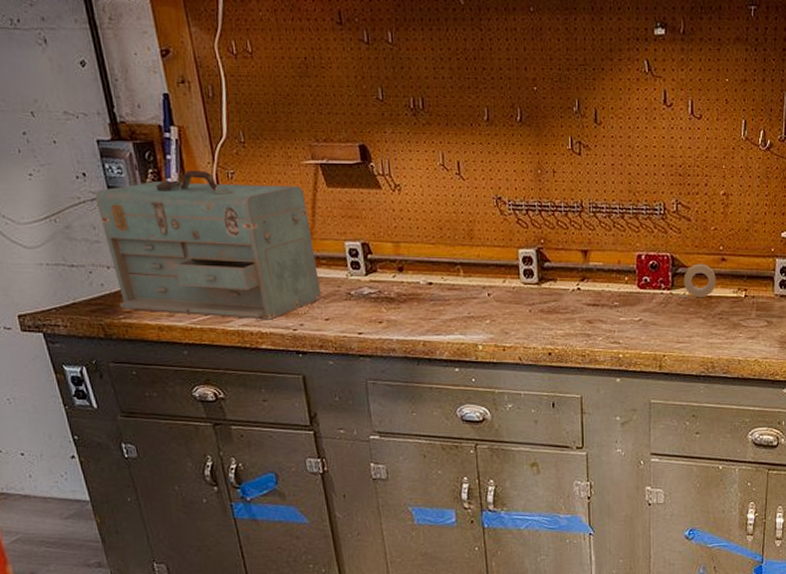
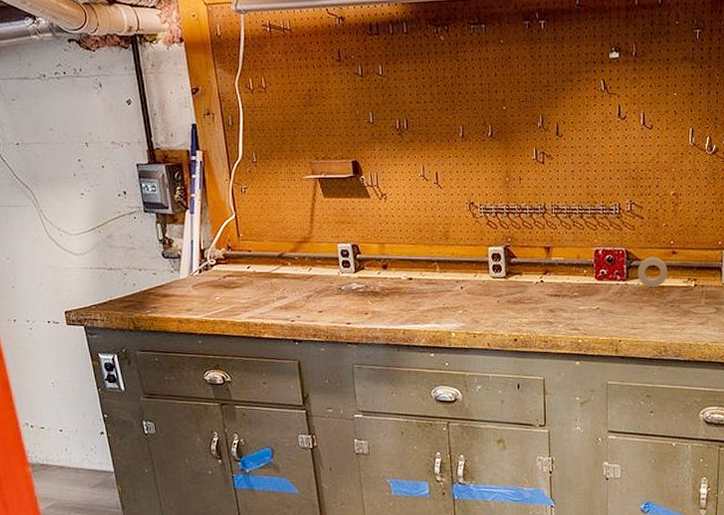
toolbox: present [95,170,322,320] -> none [133,187,317,313]

